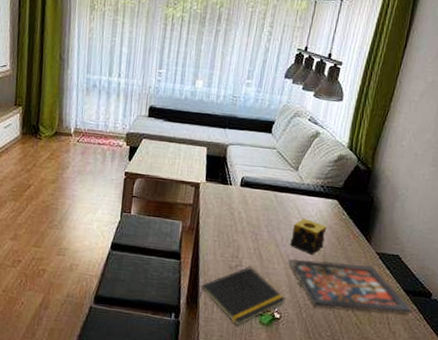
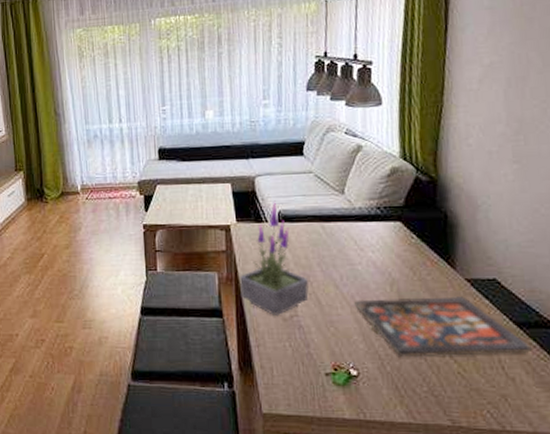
potted plant: none [198,168,255,264] -> present [240,200,309,317]
notepad: present [199,267,286,325] -> none [252,316,361,390]
candle: present [290,218,327,255] -> none [352,249,395,292]

